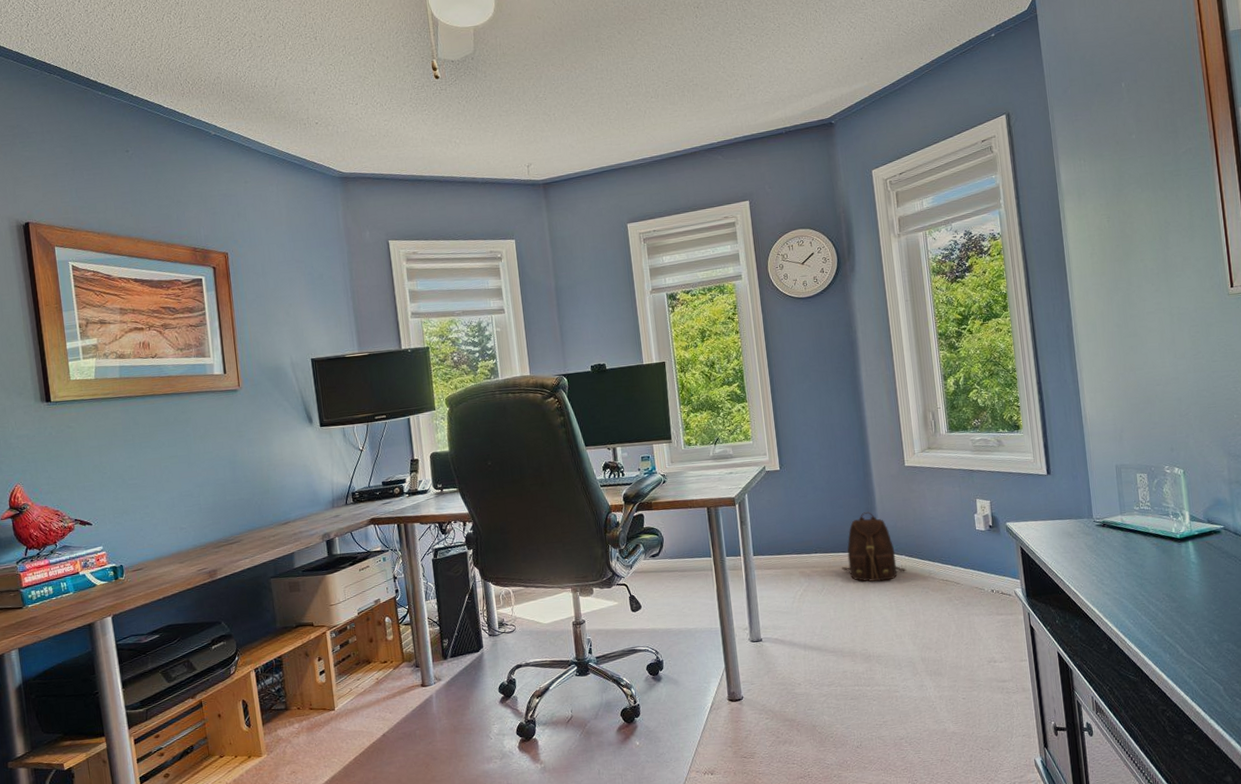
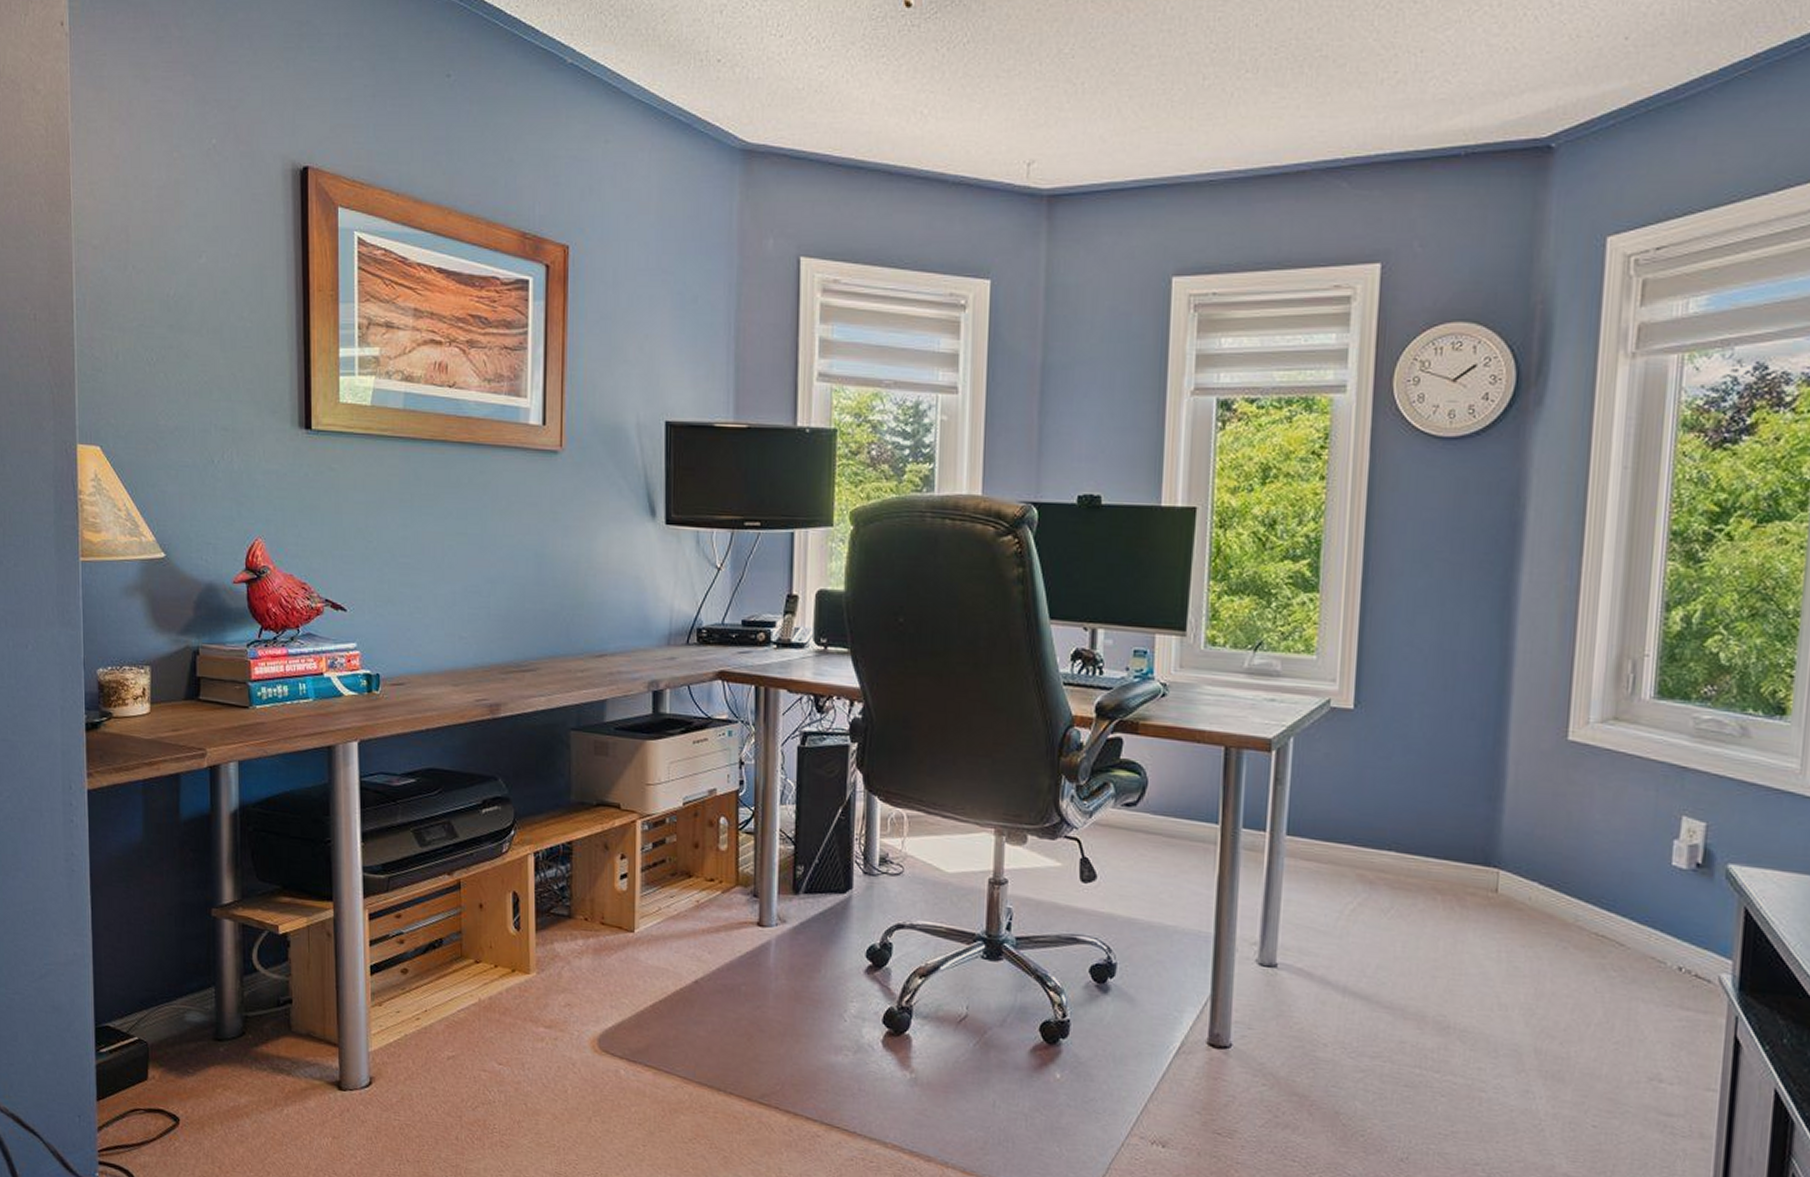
backpack: present [841,512,907,582] -> none [1427,801,1538,917]

